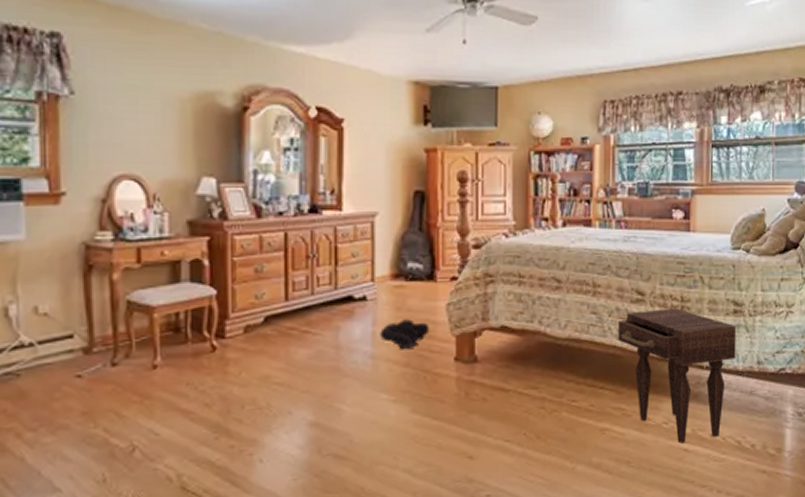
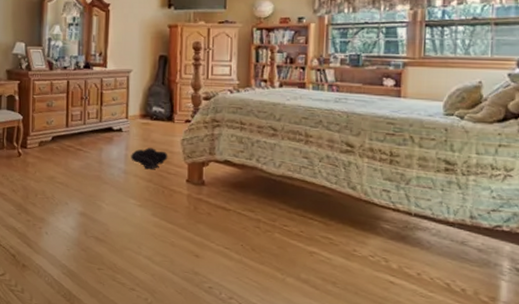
nightstand: present [618,308,737,444] -> none [328,160,448,277]

